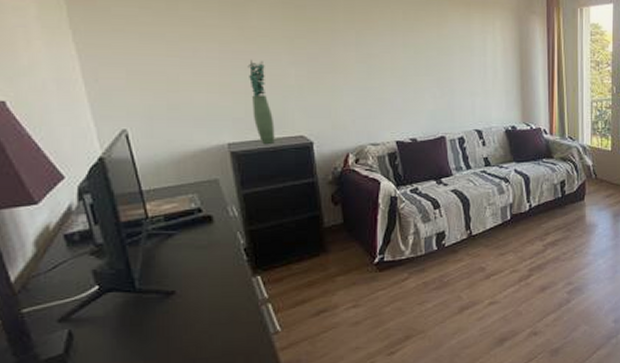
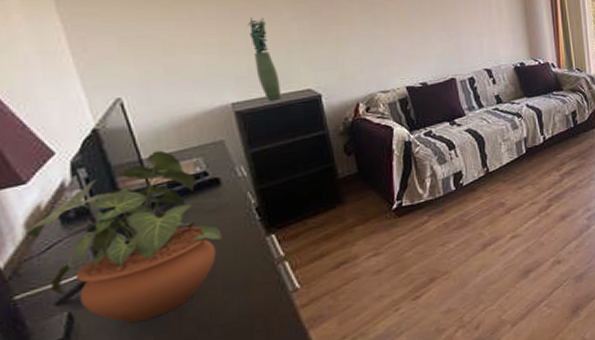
potted plant: none [35,183,211,346] -> present [26,150,222,323]

